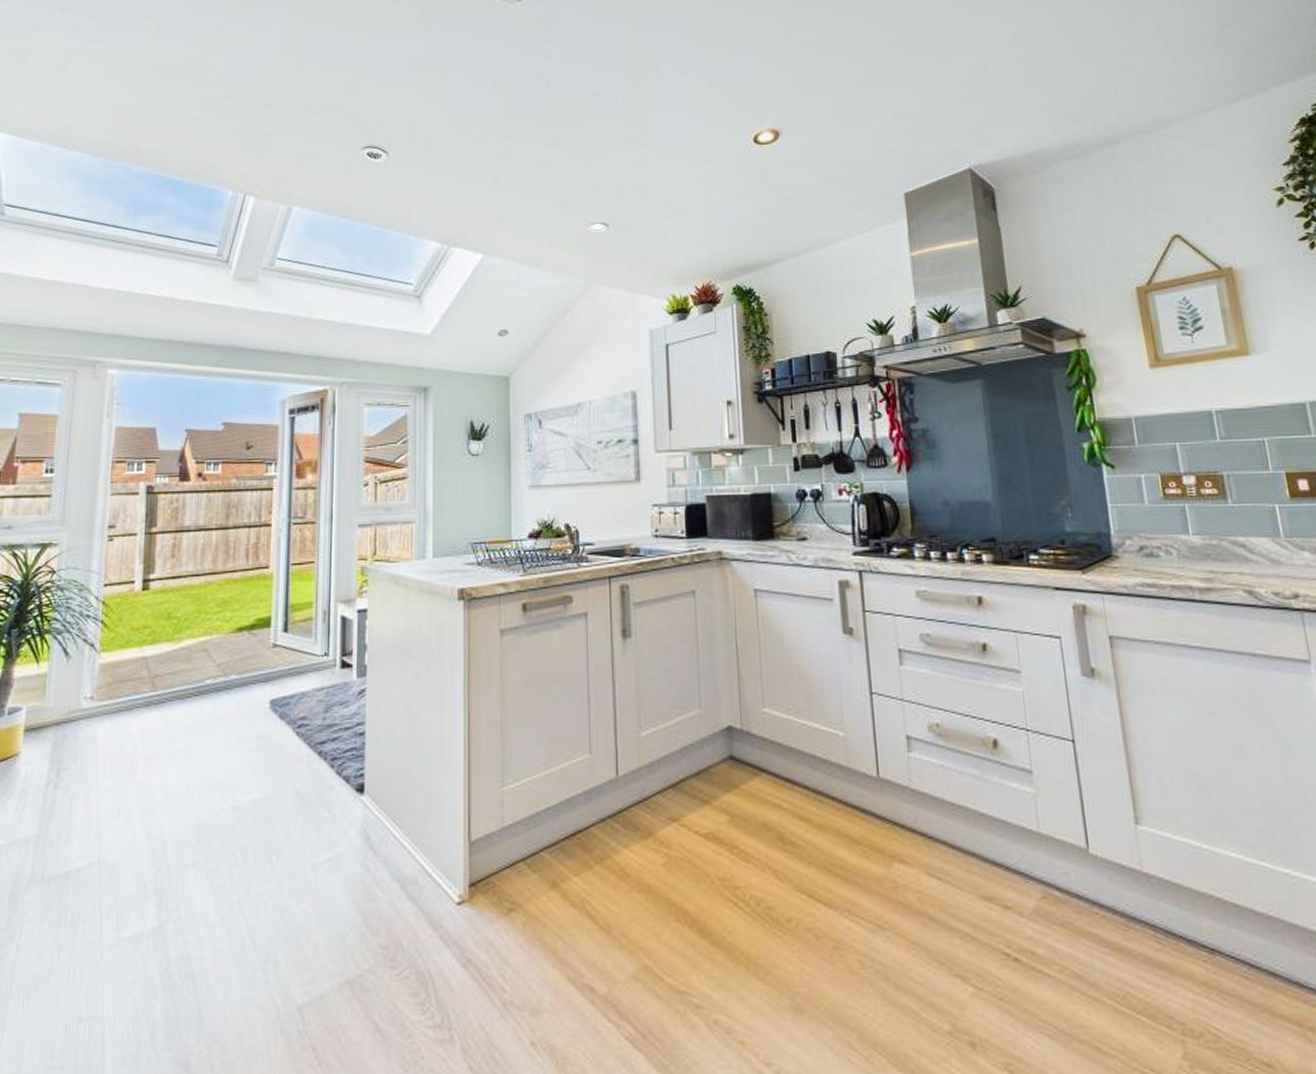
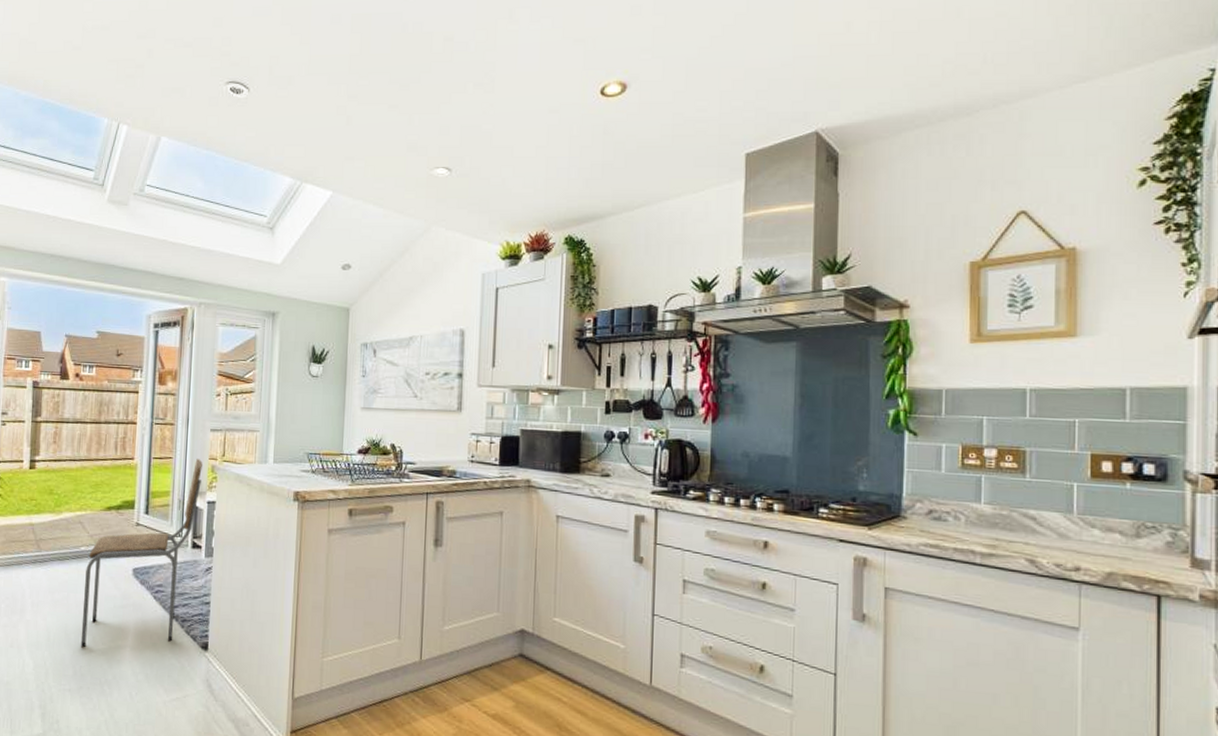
dining chair: none [206,561,350,807] -> present [80,459,202,648]

